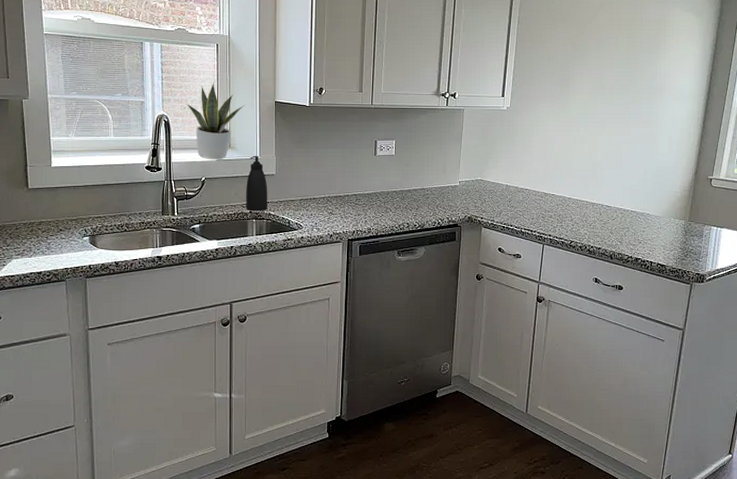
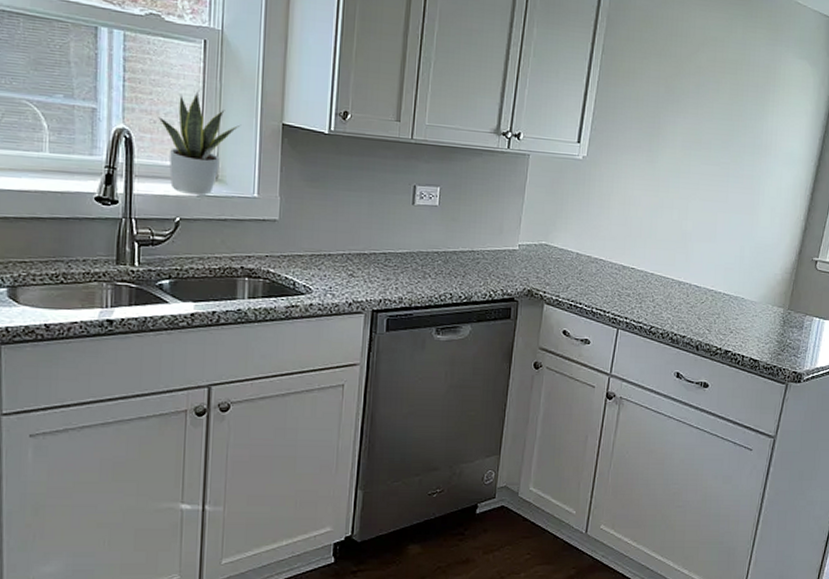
soap dispenser: present [246,155,268,211] -> none [236,193,268,267]

